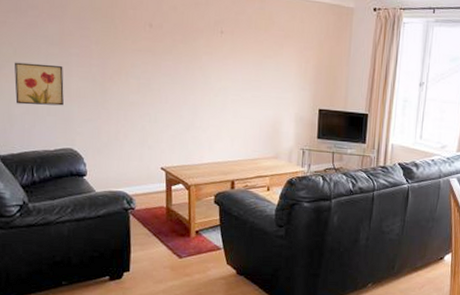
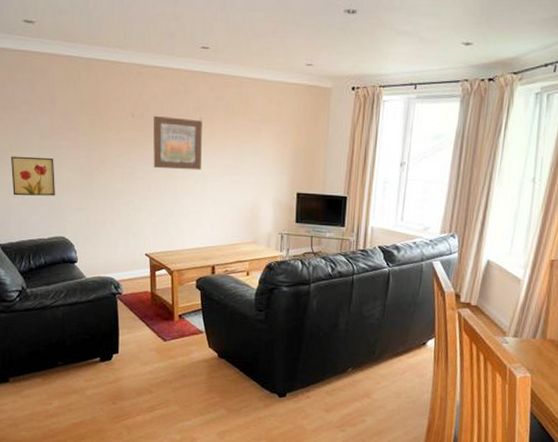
wall art: none [171,26,224,84] -> present [153,115,202,170]

